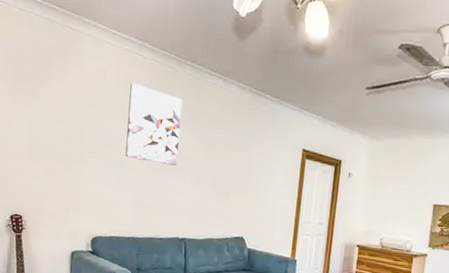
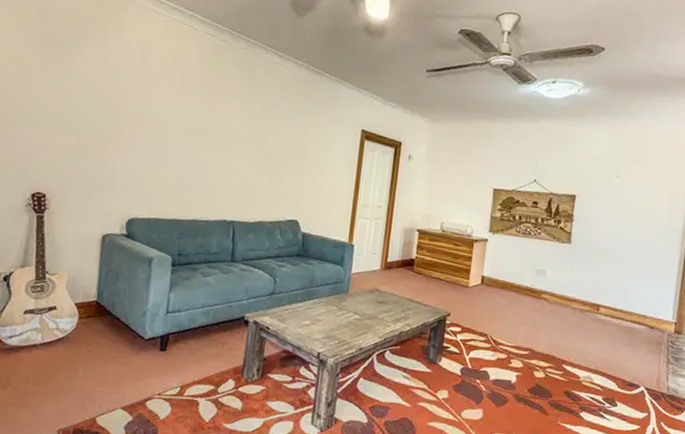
wall art: present [125,83,183,166] -> none [170,54,235,143]

